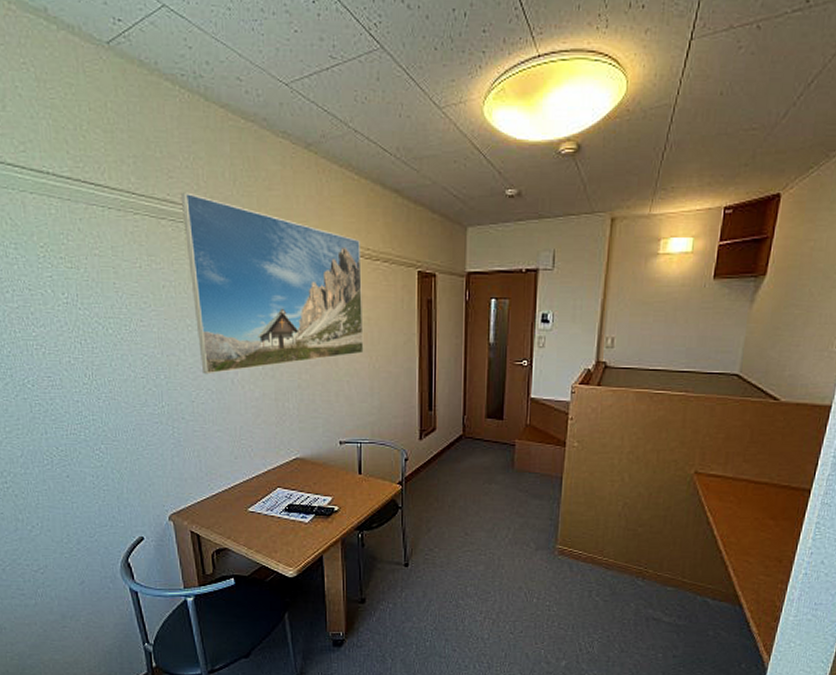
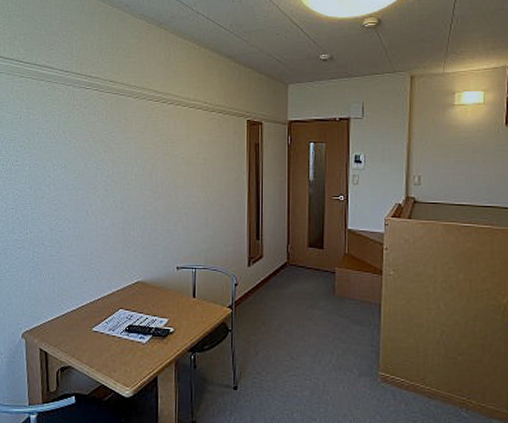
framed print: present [180,192,364,375] -> none [57,60,201,206]

